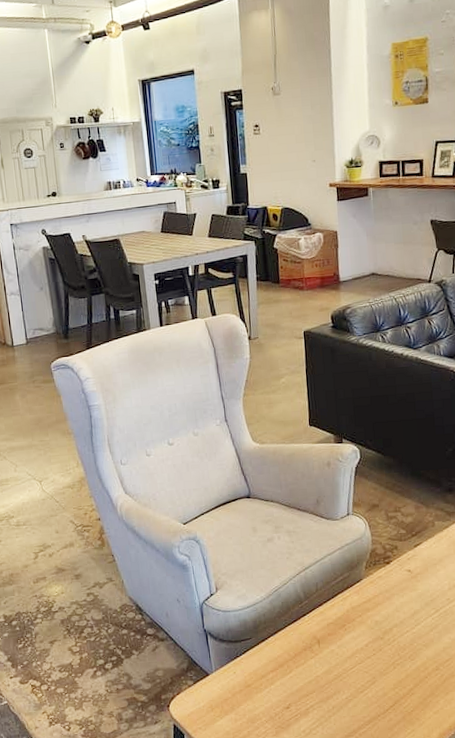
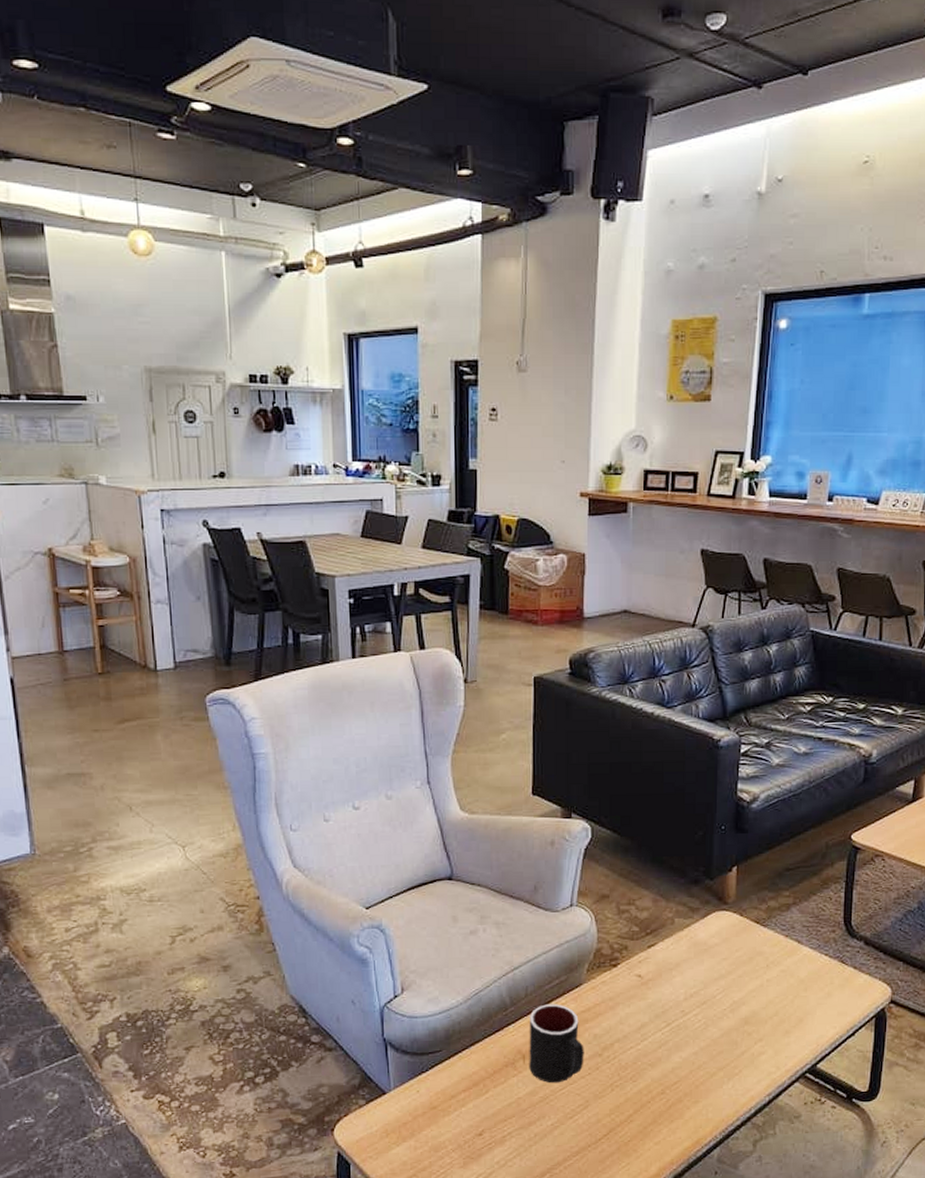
mug: none [321,596,369,663] -> present [529,1004,584,1084]

